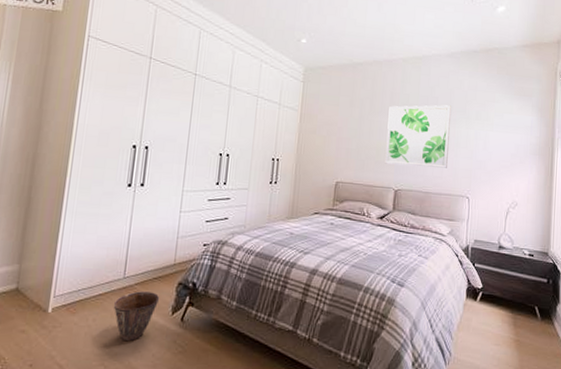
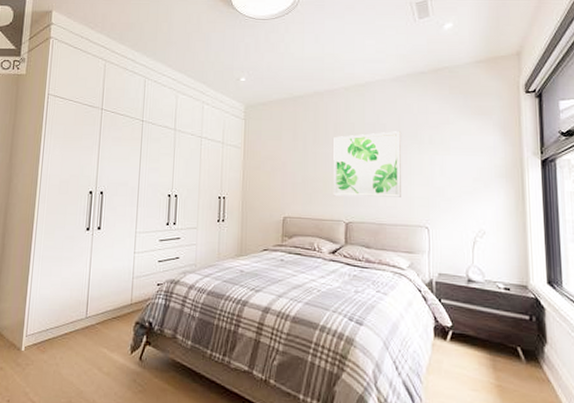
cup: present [113,291,160,342] -> none [77,330,119,380]

